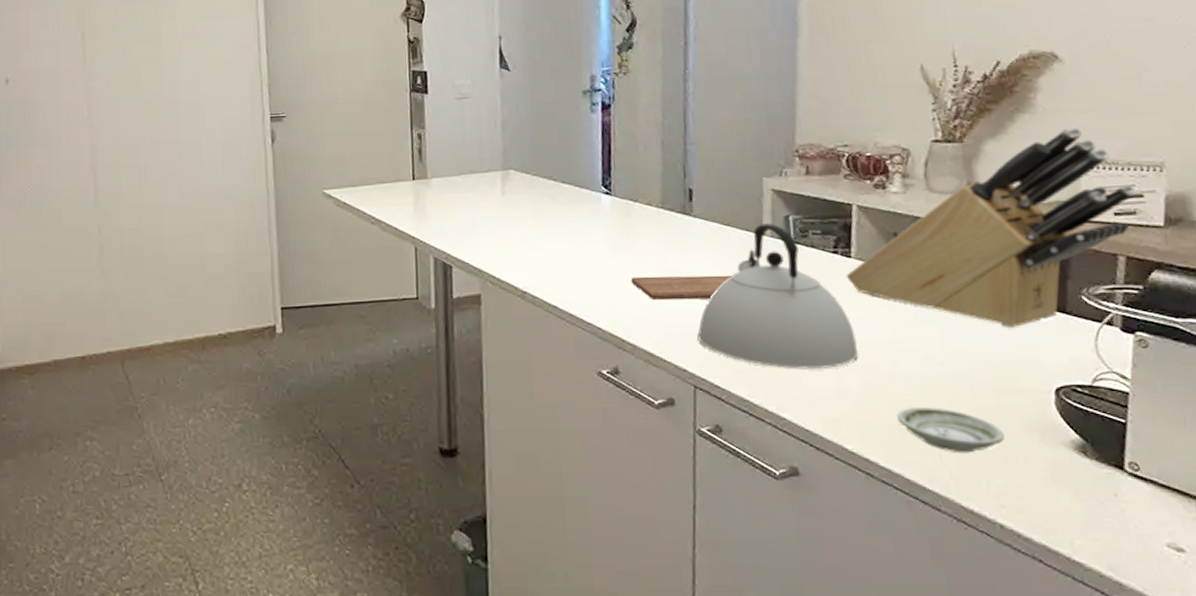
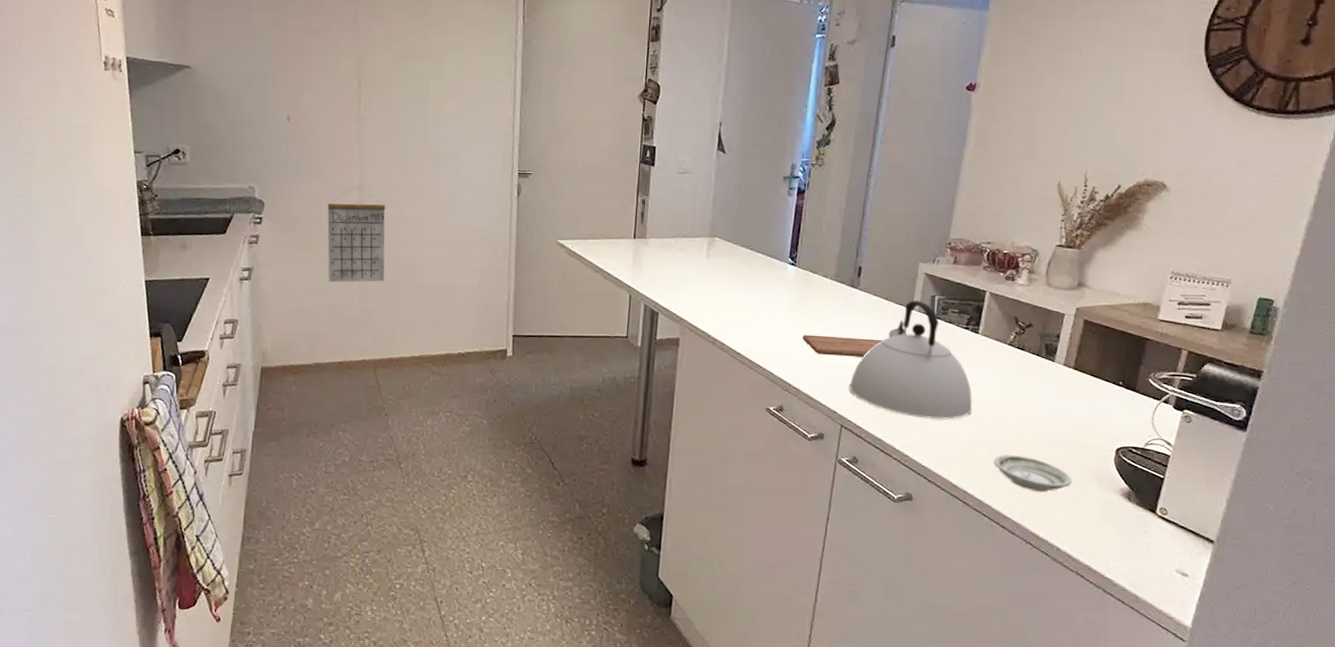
calendar: none [56,150,127,264] -> present [327,186,386,283]
knife block: present [846,126,1137,327] -> none [972,244,1206,399]

